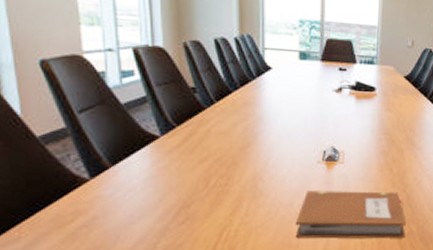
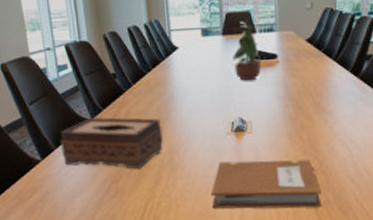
tissue box: none [118,134,246,194] -> present [60,116,163,169]
potted plant: none [329,47,360,111] -> present [232,18,262,81]

